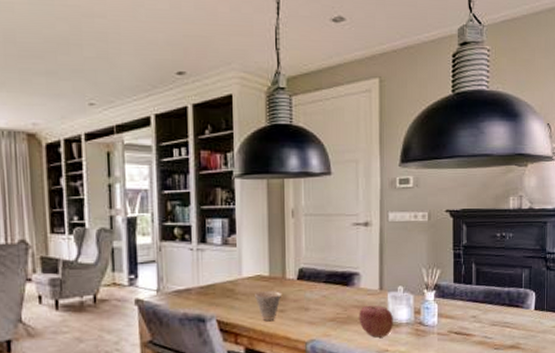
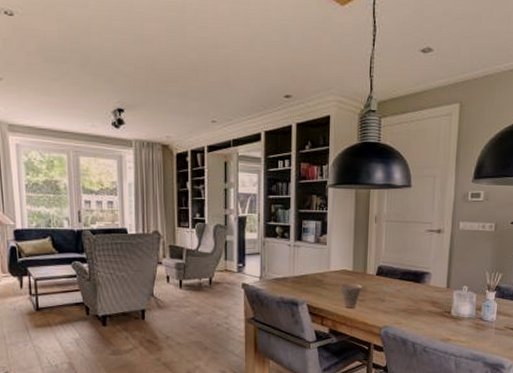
apple: present [359,305,393,338] -> none [427,300,457,328]

